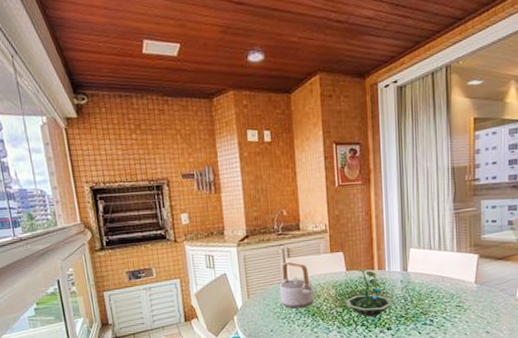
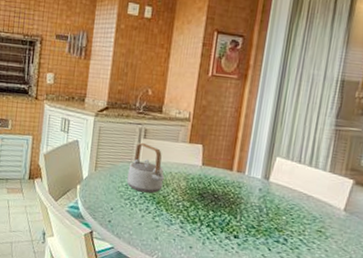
terrarium: present [346,269,394,317] -> none [195,167,247,220]

